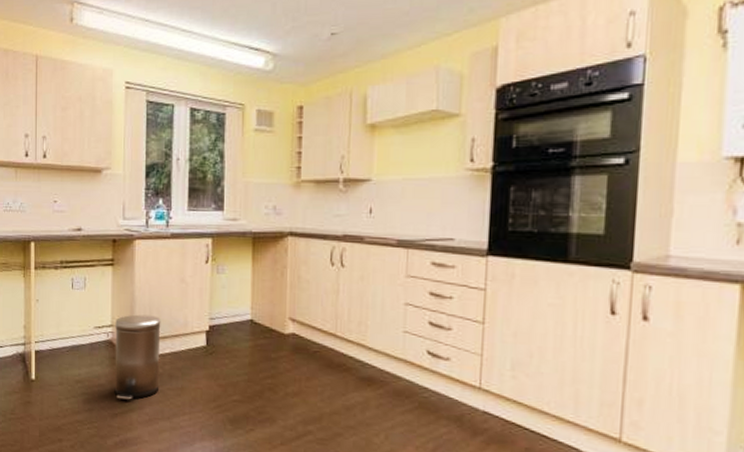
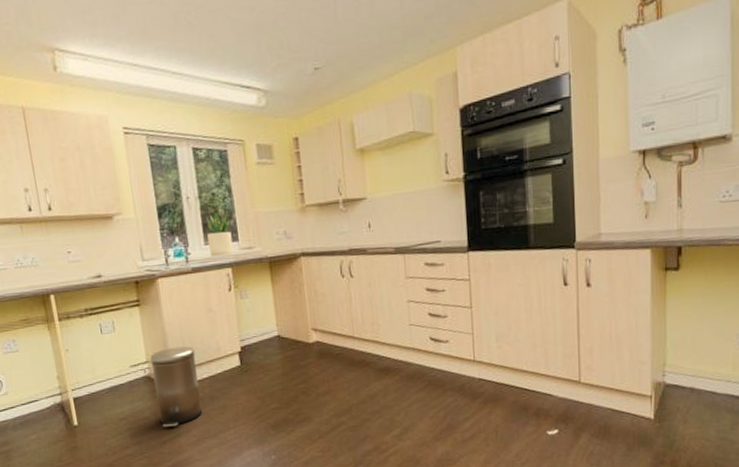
planter: none [192,176,218,225] -> present [206,211,233,257]

